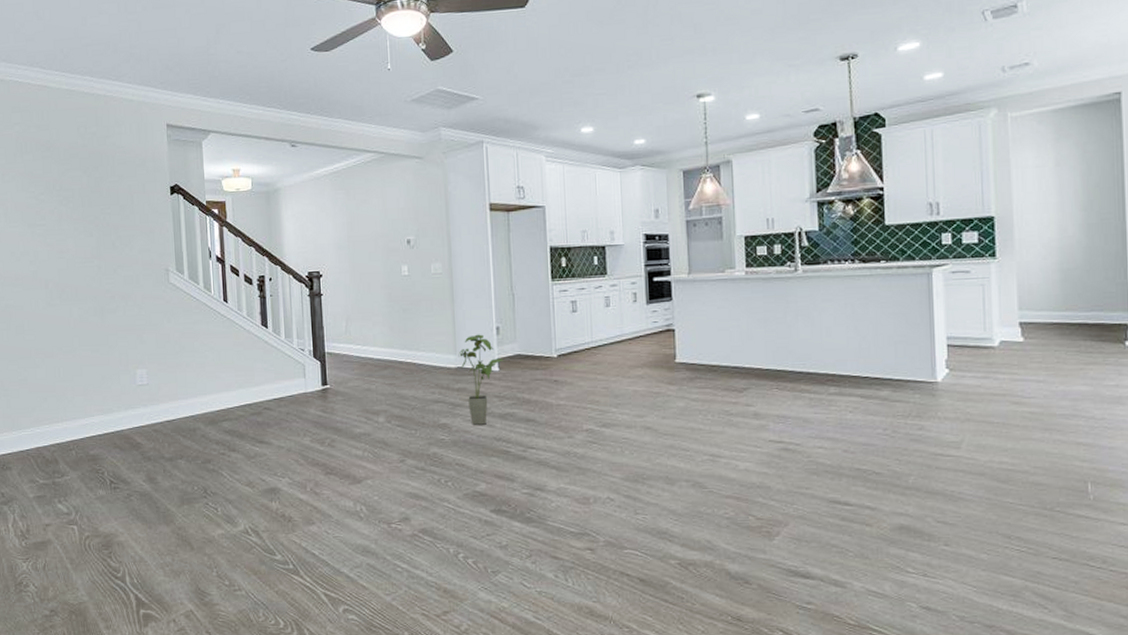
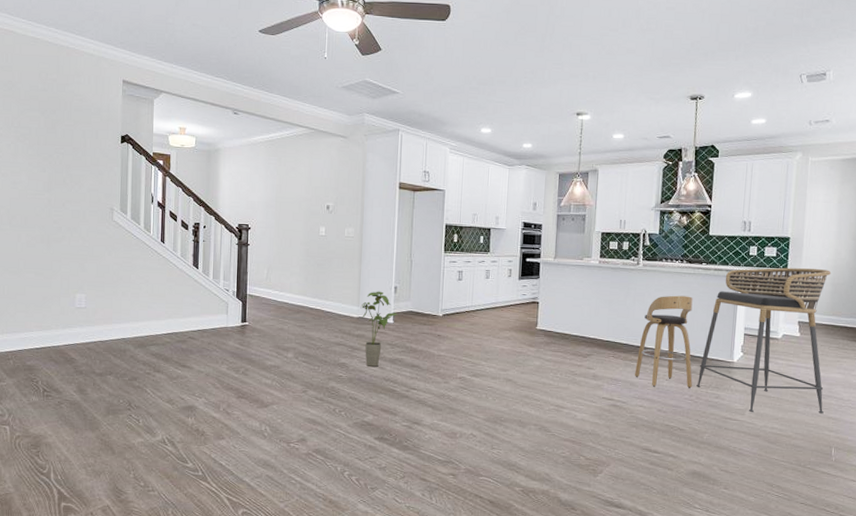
bar stool: none [807,304,885,422] -> present [635,295,693,389]
bar stool: none [891,252,1070,444] -> present [696,267,832,414]

